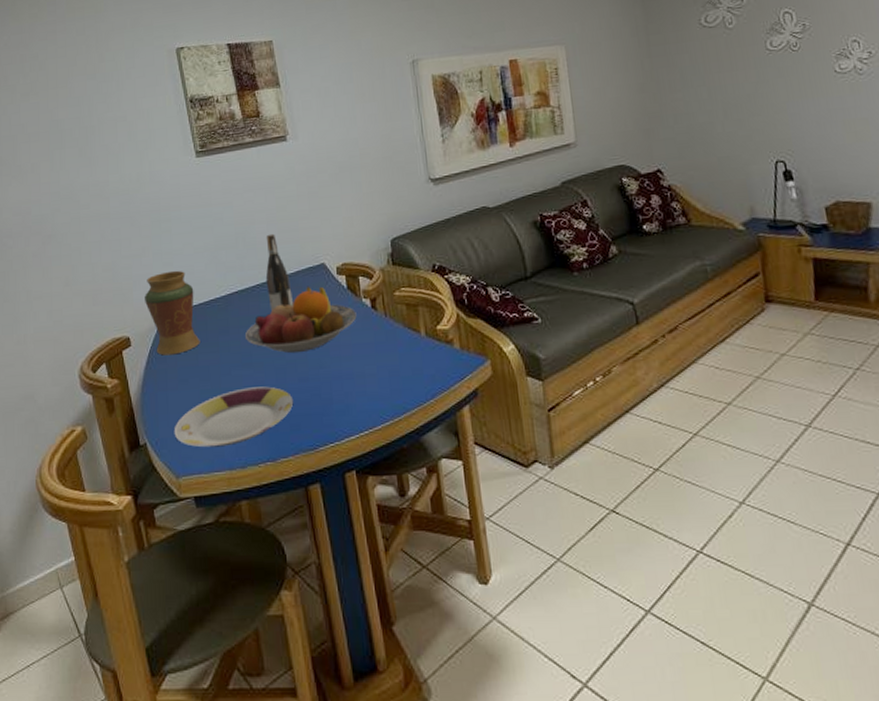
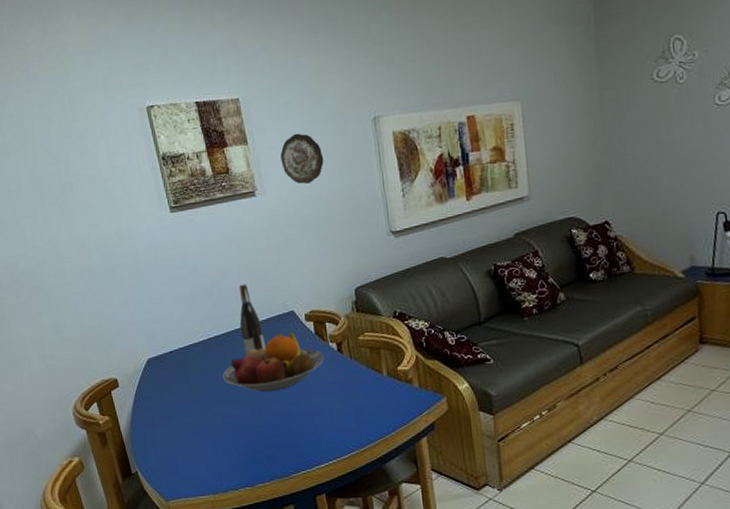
decorative vase: present [145,270,200,356] -> none [129,318,182,395]
plate: present [174,386,294,448] -> none [161,421,269,475]
decorative plate: none [314,76,360,129] -> present [280,133,324,184]

